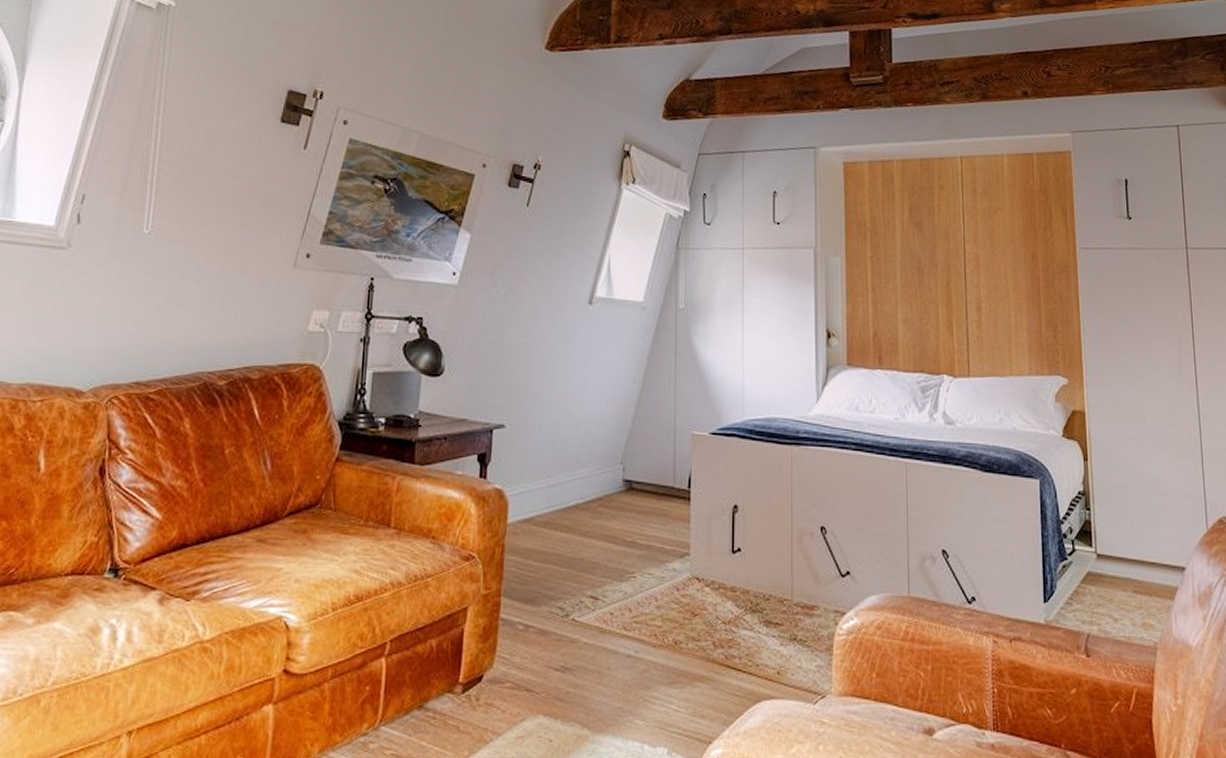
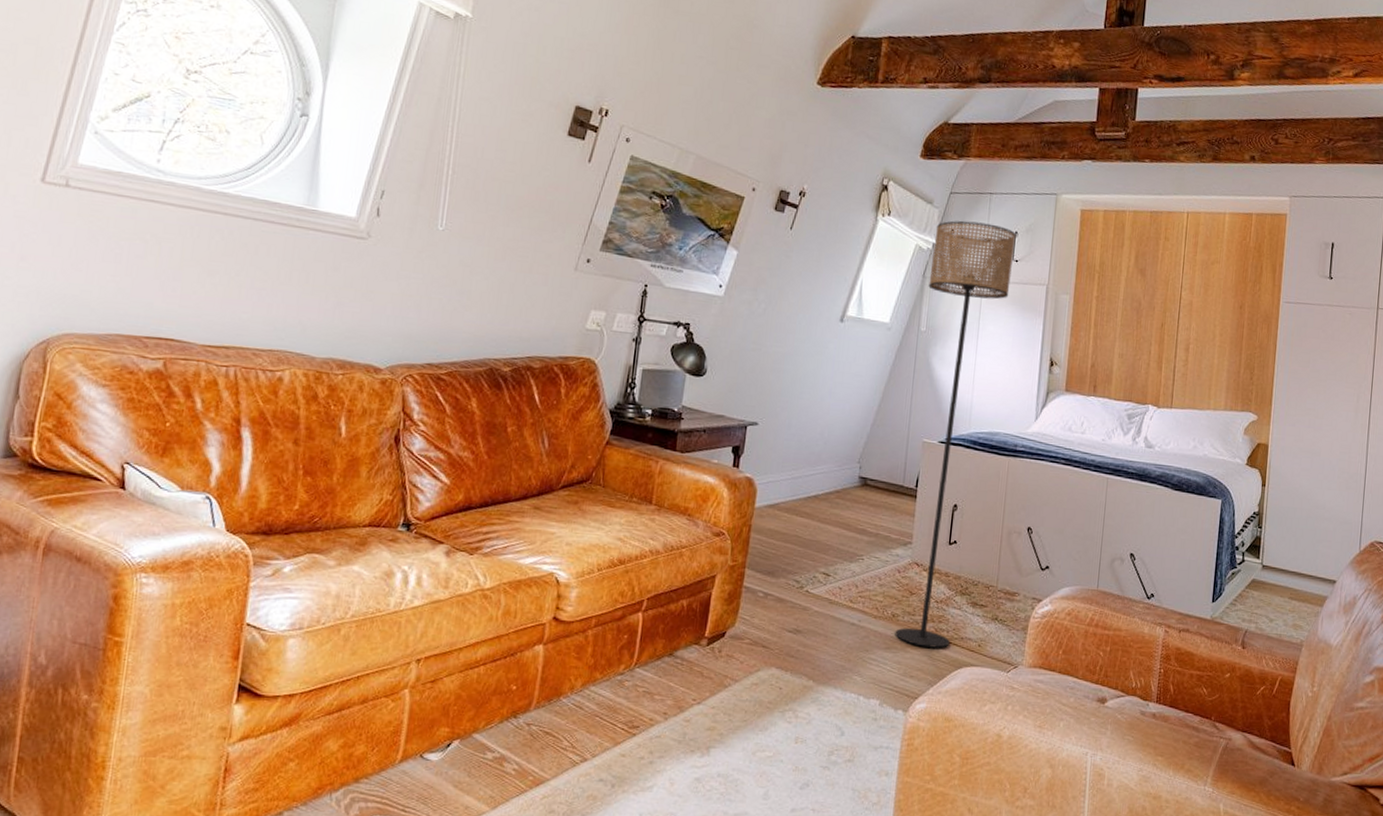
floor lamp: none [679,183,775,679] -> present [895,220,1016,648]

